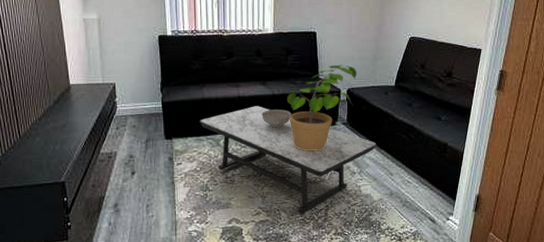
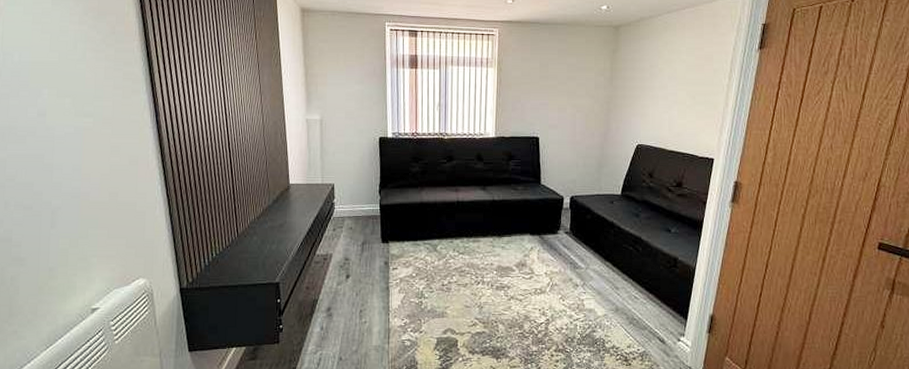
coffee table: present [199,106,377,214] -> none [417,211,602,327]
decorative bowl: present [262,110,292,129] -> none [481,216,512,236]
potted plant: present [286,65,357,152] -> none [507,171,581,261]

